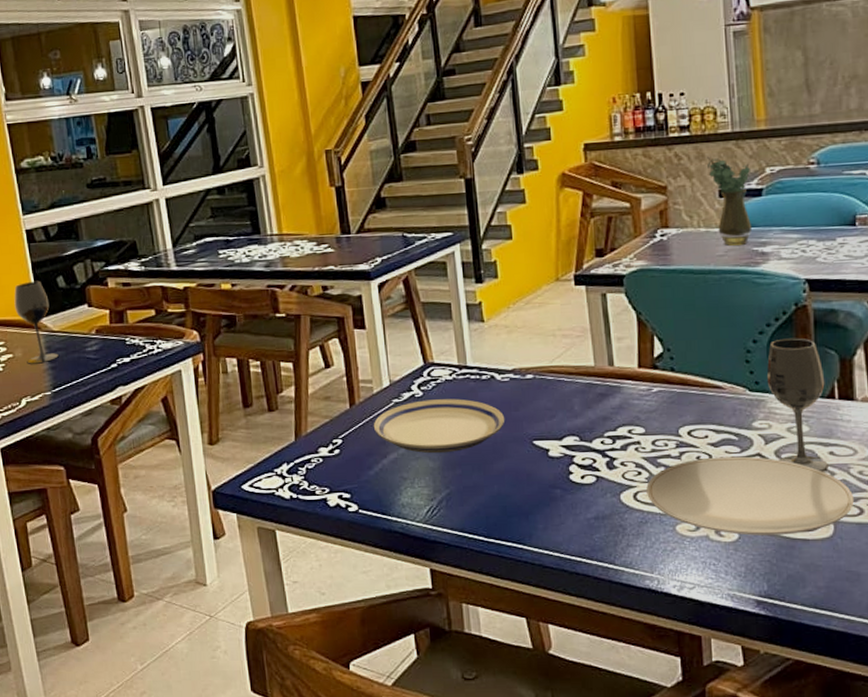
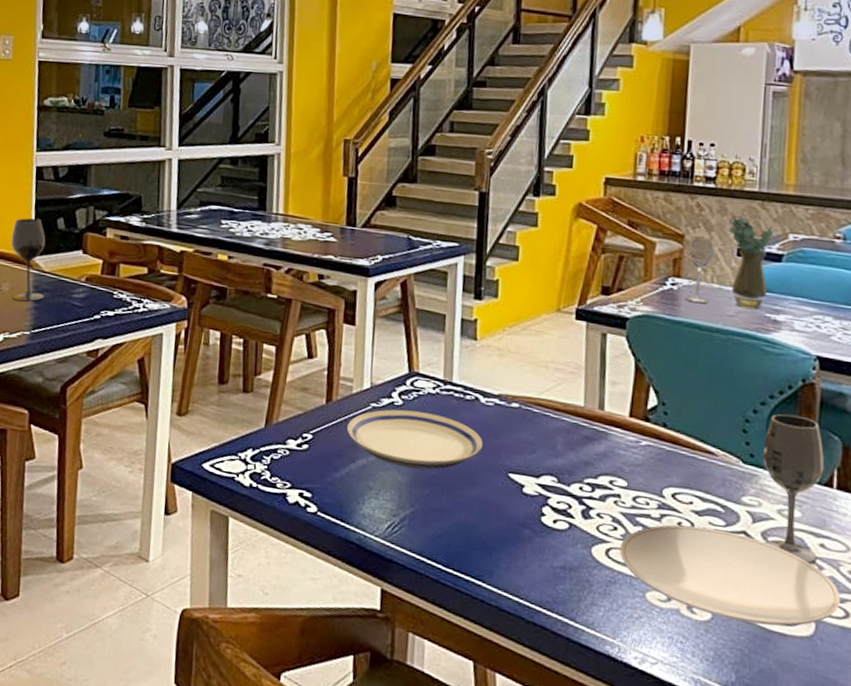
wineglass: none [671,185,698,250] -> present [685,236,715,304]

